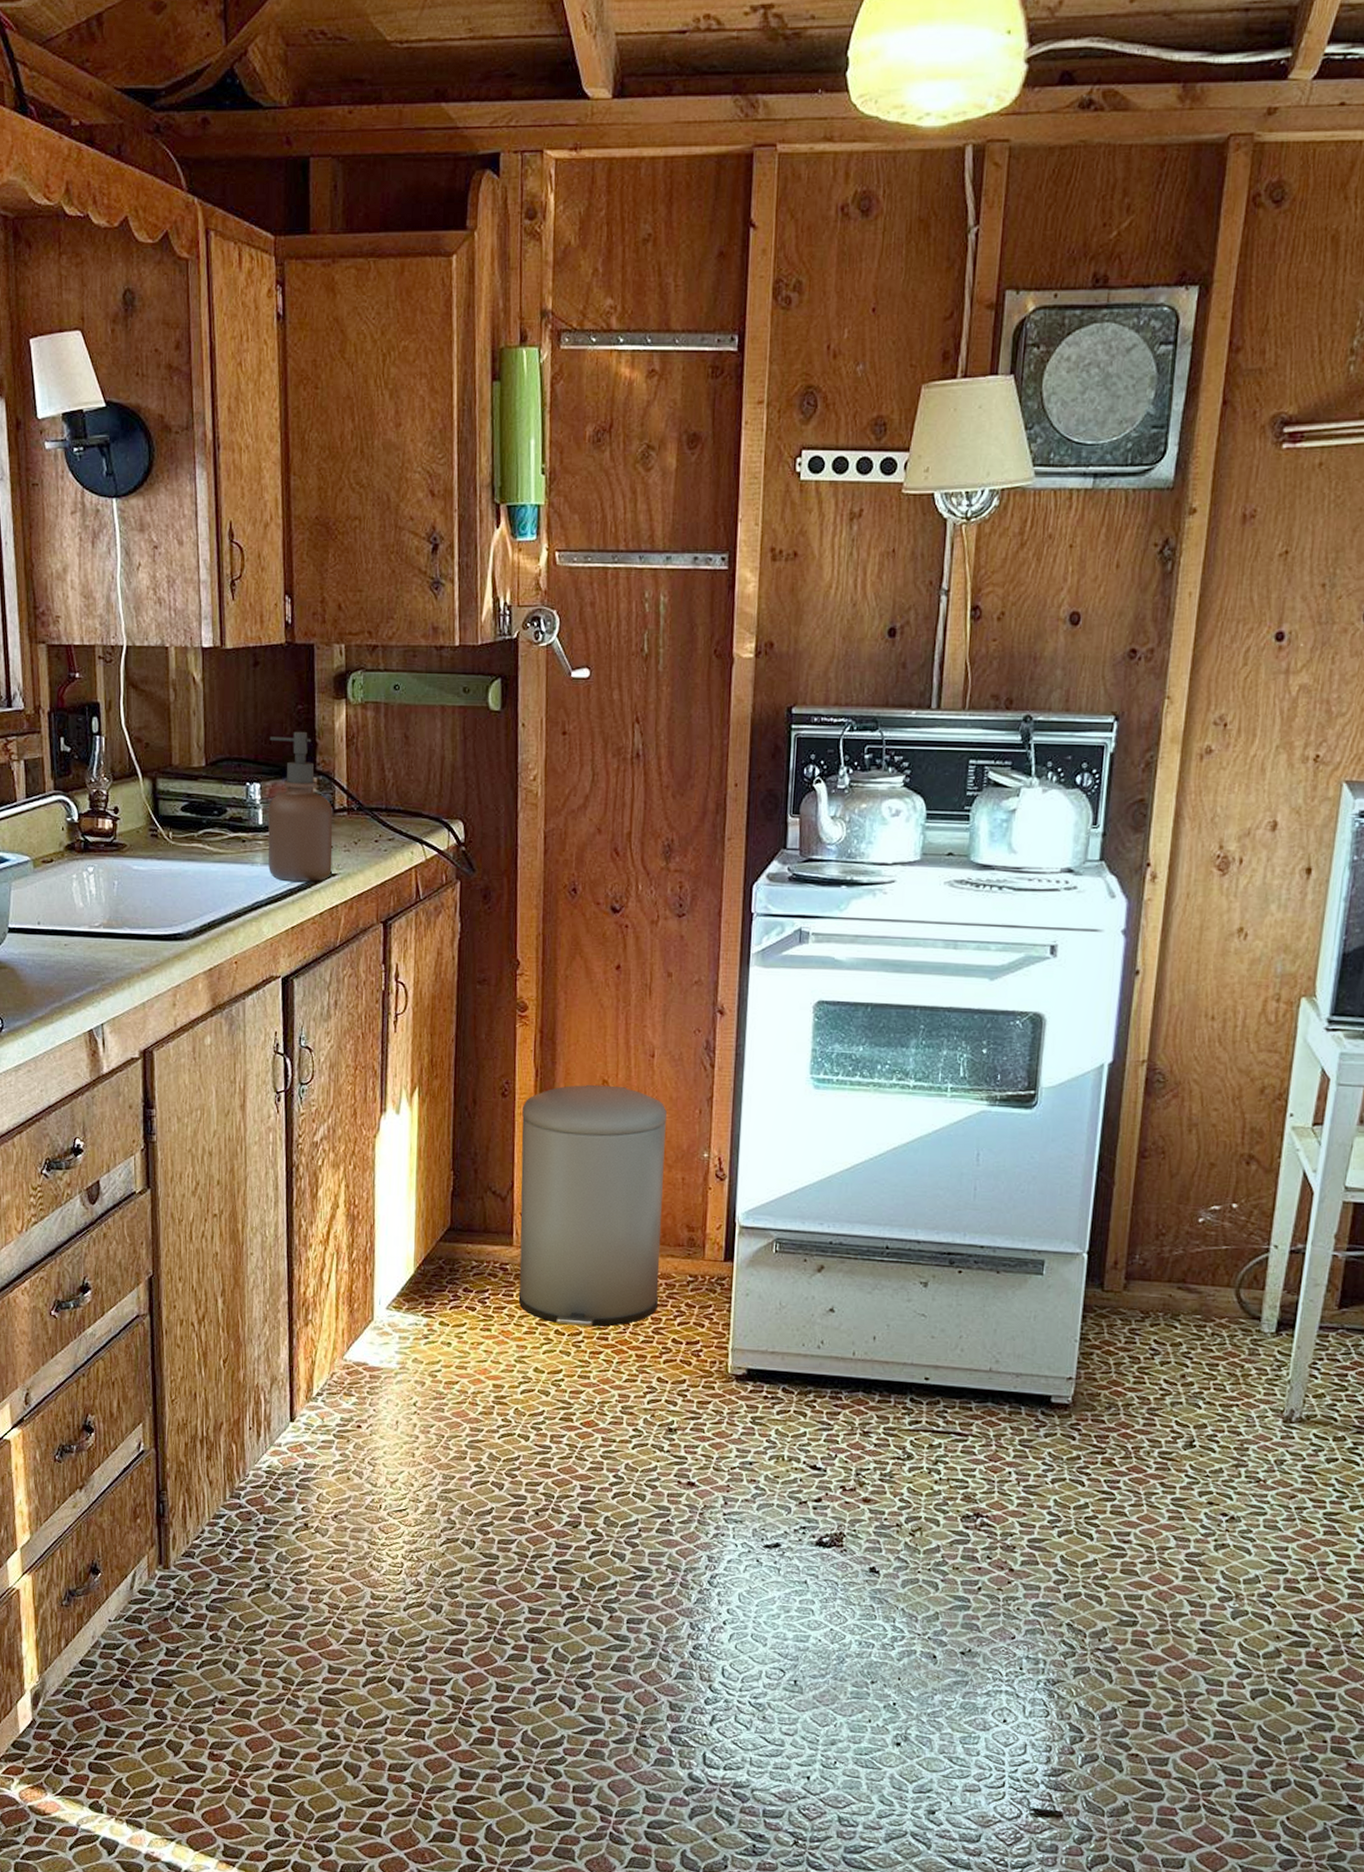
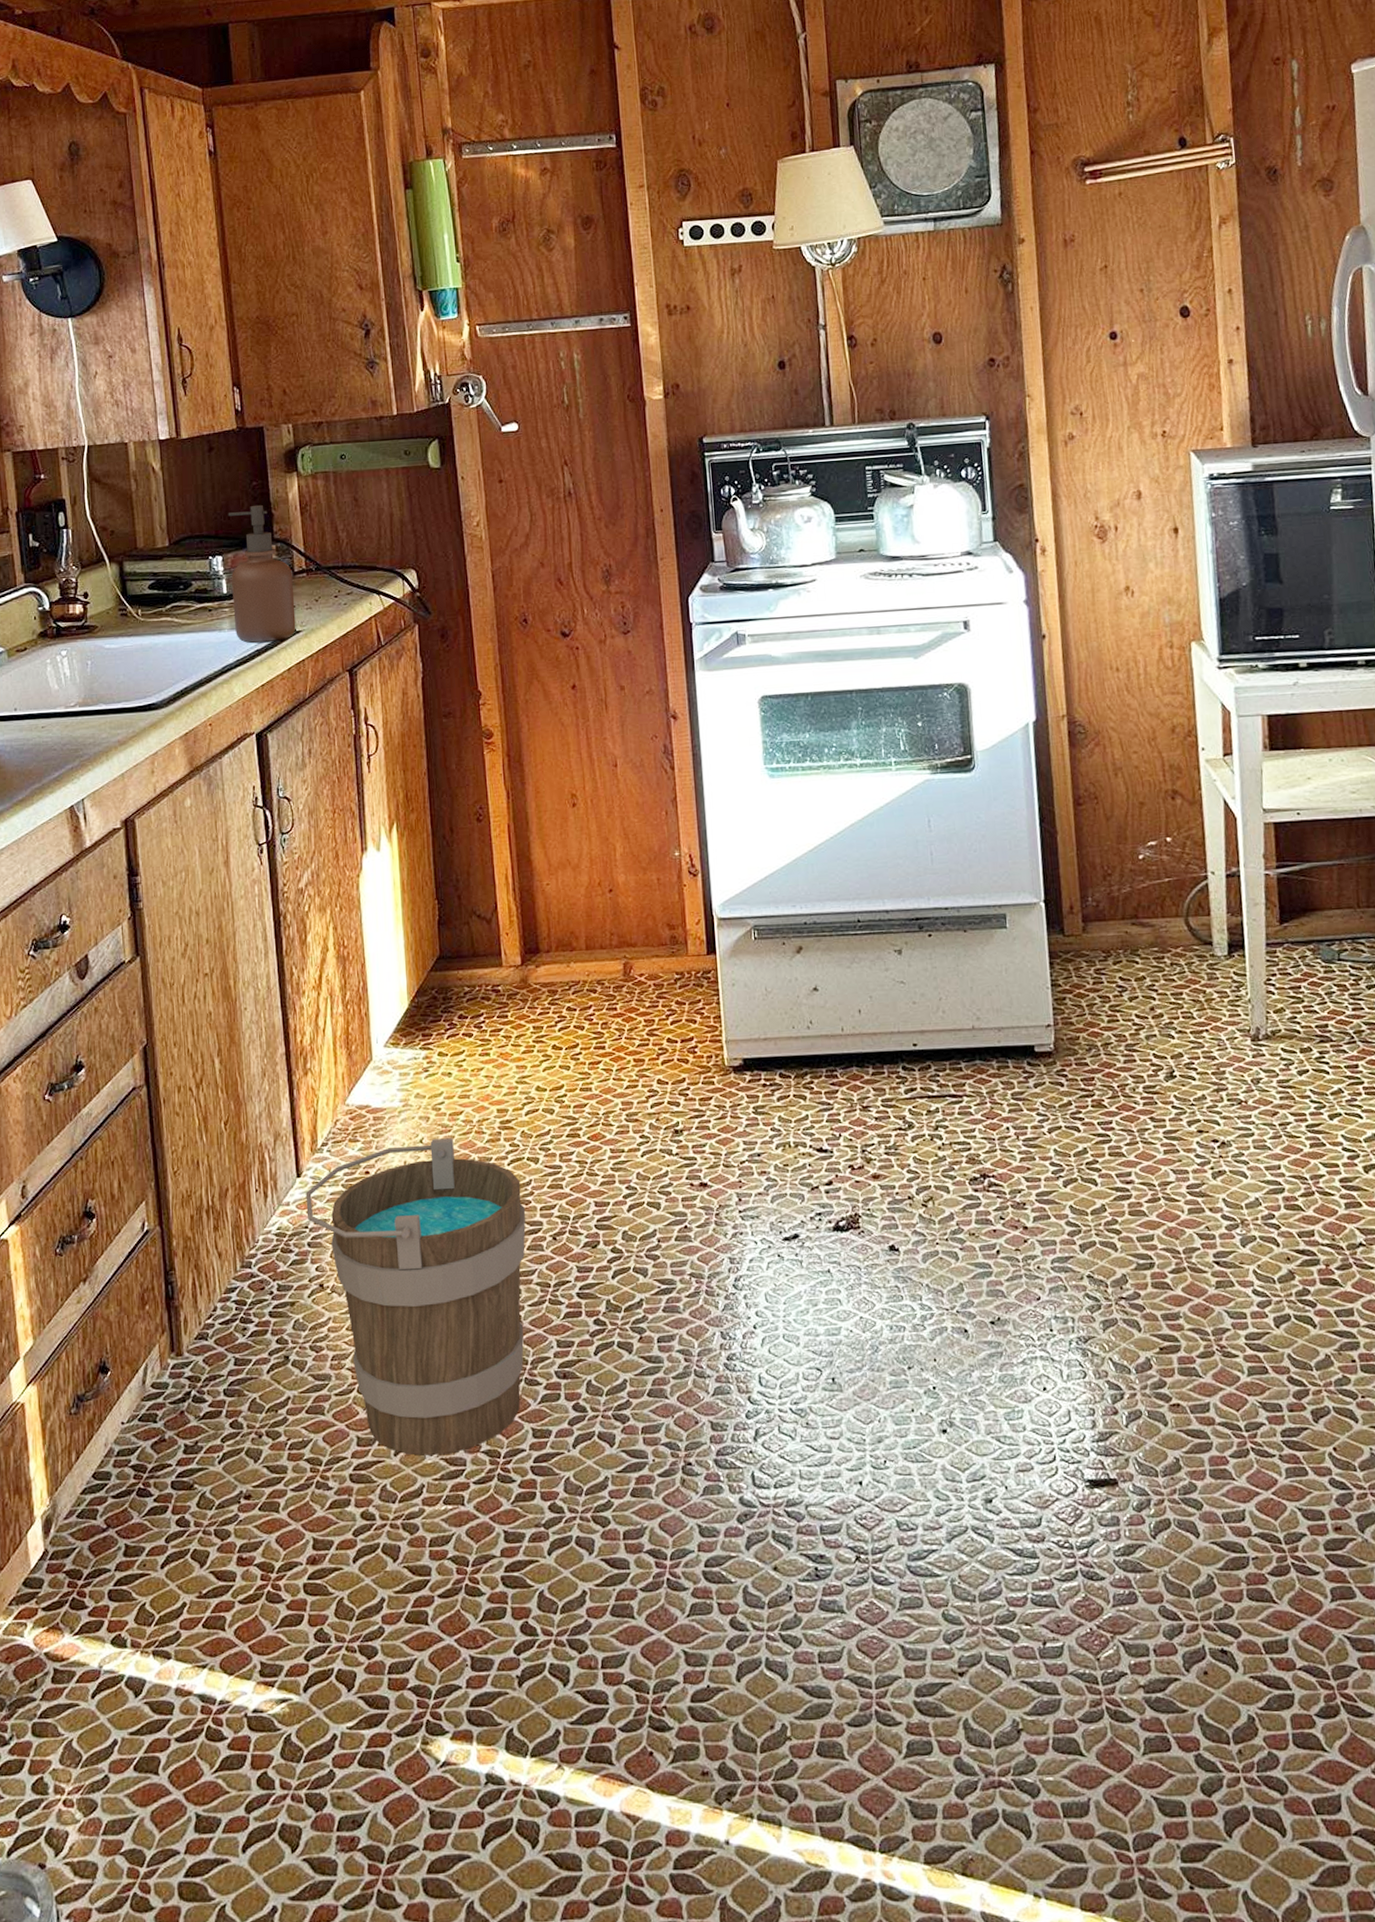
bucket: none [297,1404,512,1693] -> present [305,1138,526,1456]
pedal bin: present [518,1084,667,1327] -> none [498,798,649,1039]

